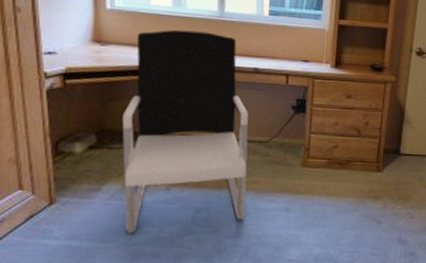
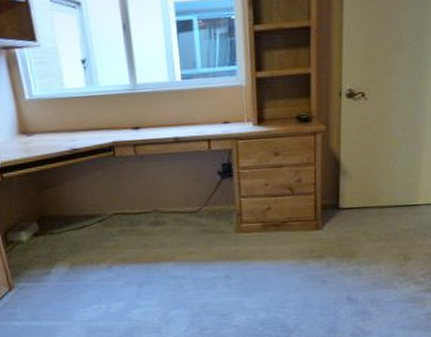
office chair: present [122,29,249,233] -> none [57,107,186,311]

